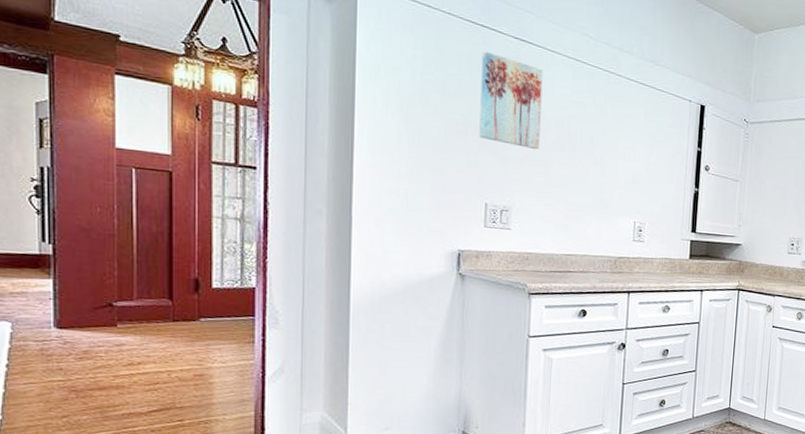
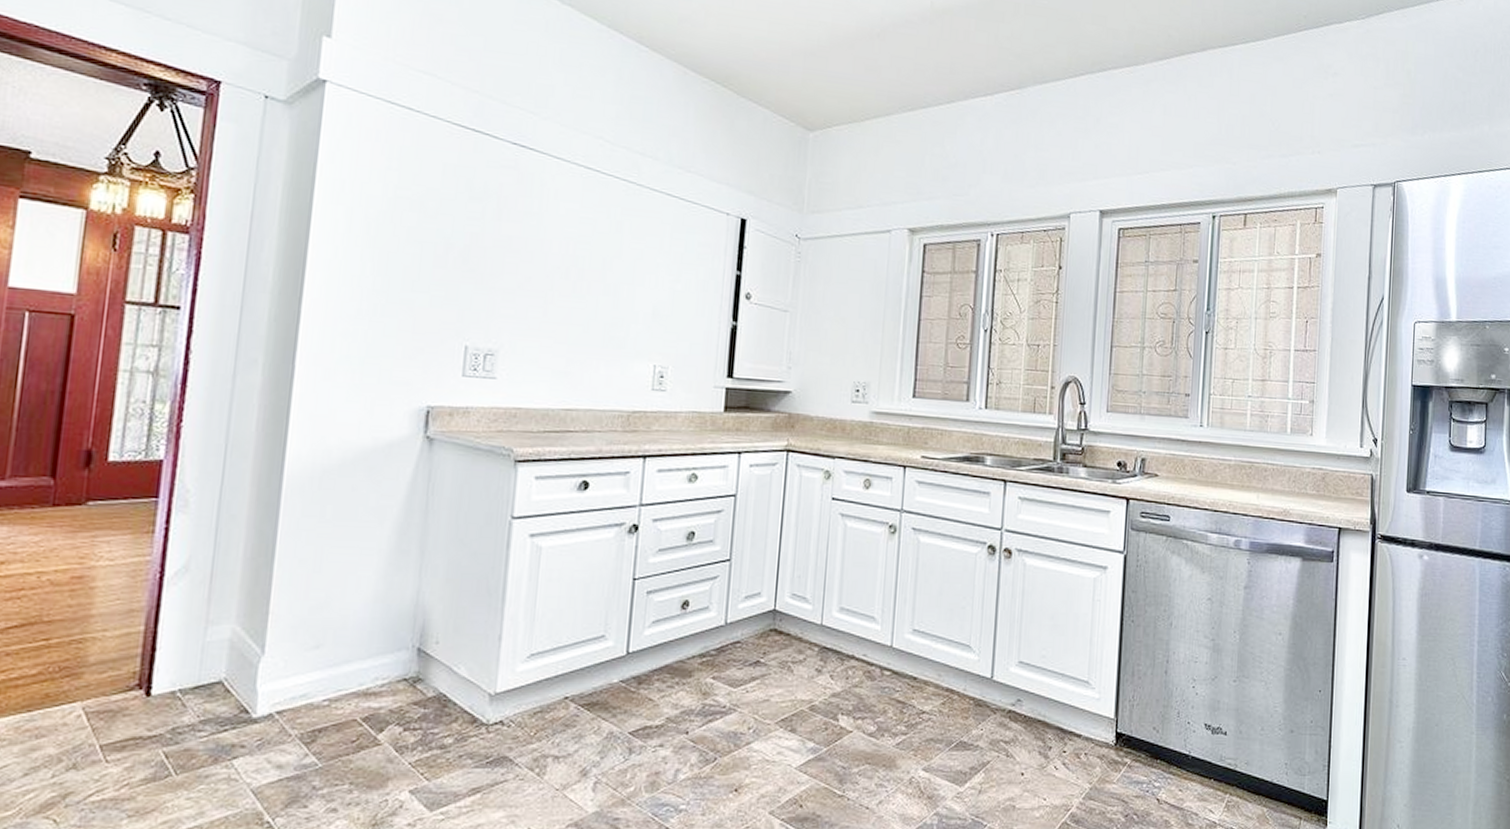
wall art: present [479,51,543,149] -> none [462,160,546,277]

